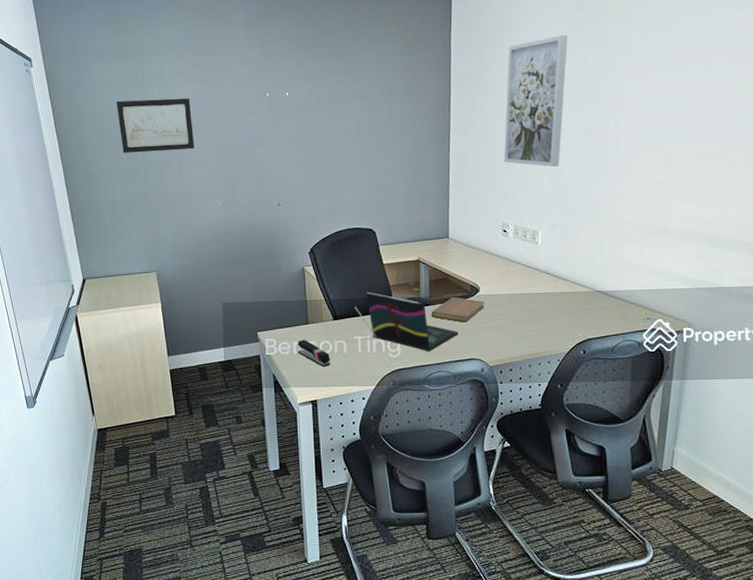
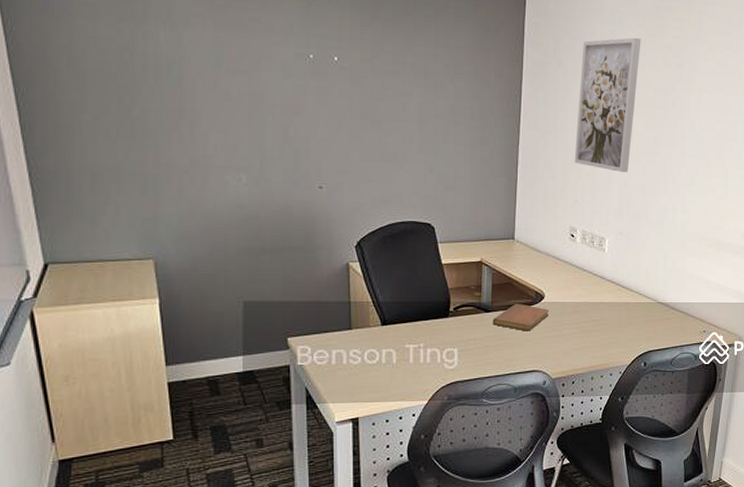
wall art: present [116,98,195,153] -> none [103,36,214,110]
stapler: present [297,339,330,367] -> none [337,347,376,379]
laptop: present [354,292,458,352] -> none [407,295,521,363]

